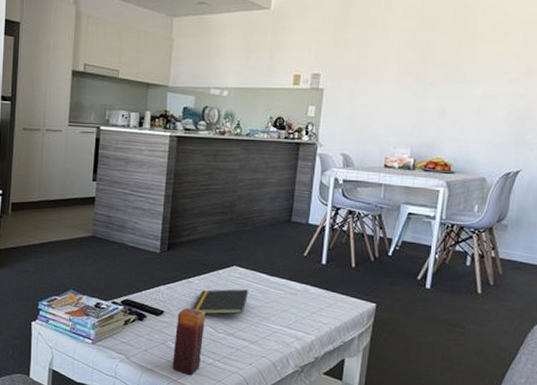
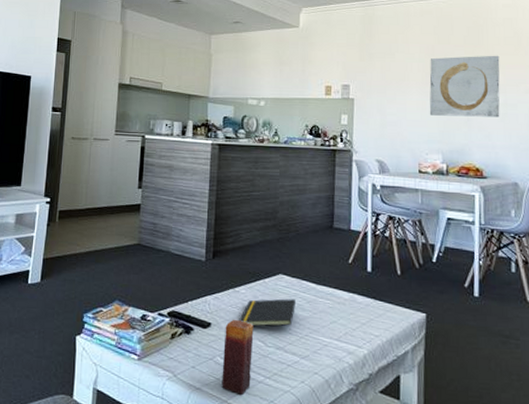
wall art: none [402,42,486,110] -> present [429,55,500,117]

